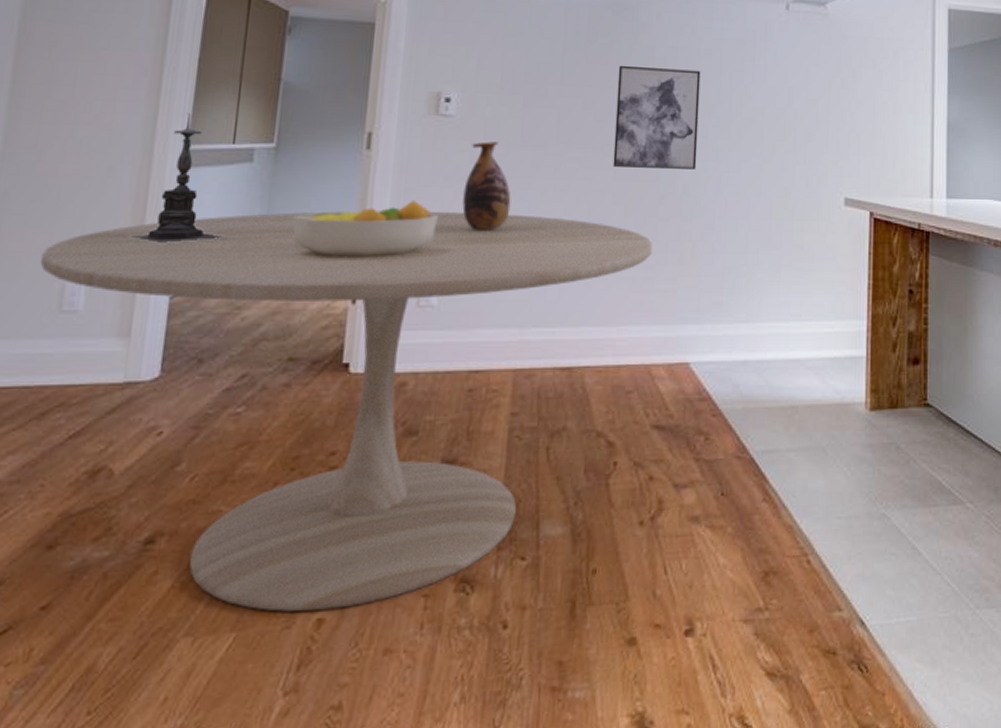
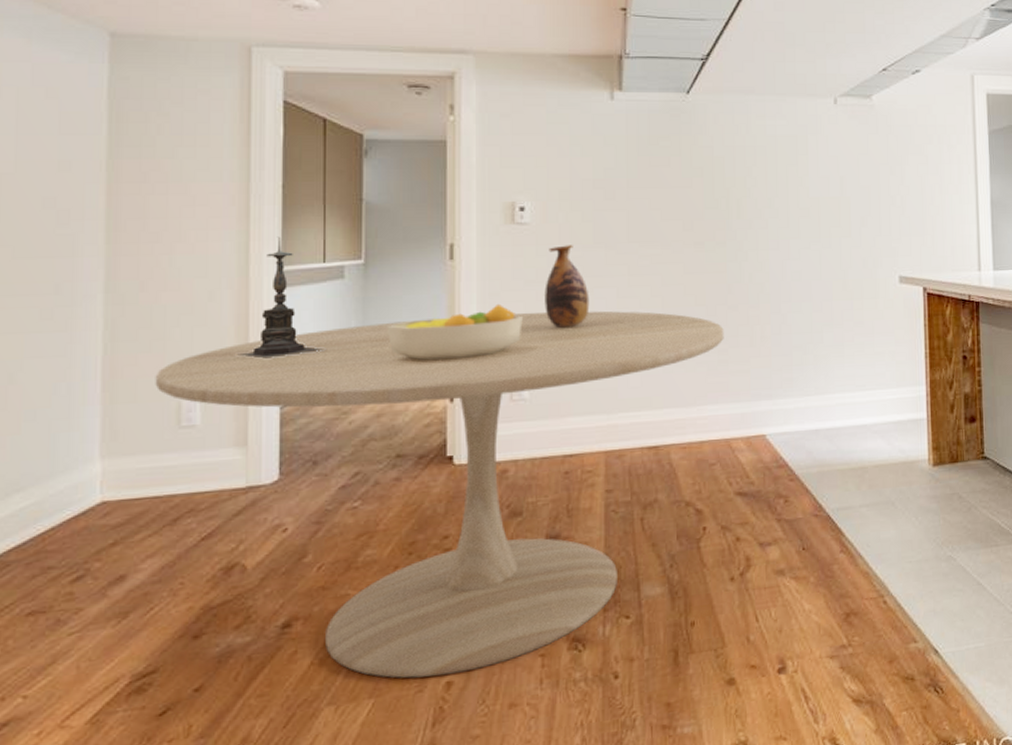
wall art: present [613,65,701,169] -> none [680,166,760,261]

